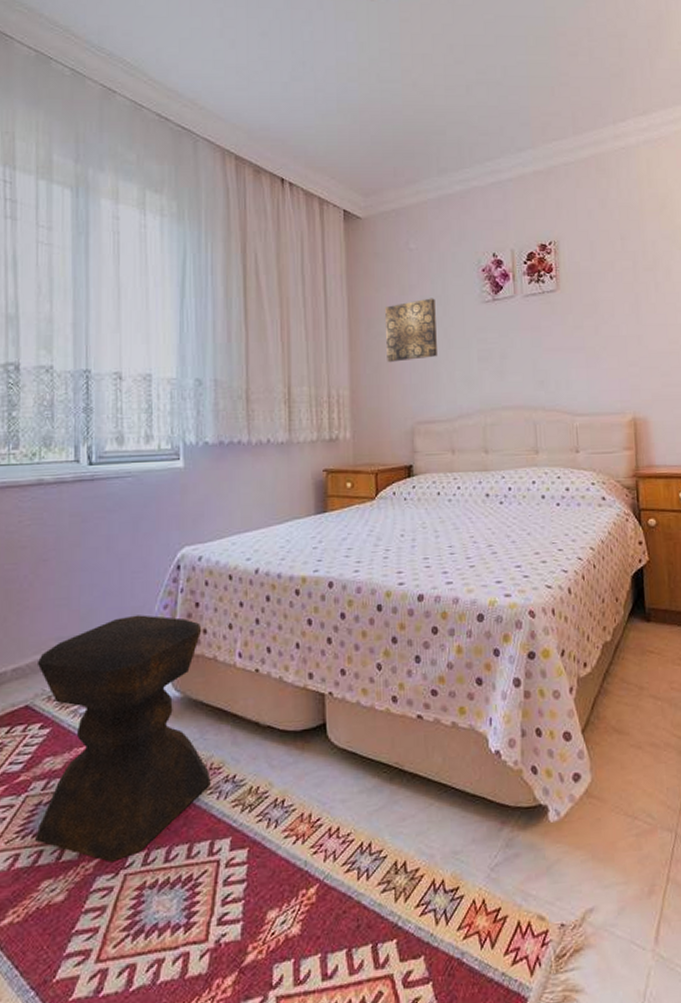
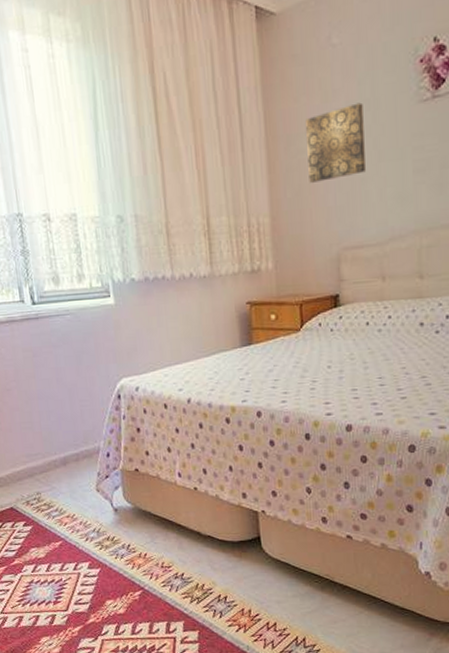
stool: present [35,615,211,862] -> none [14,437,163,630]

